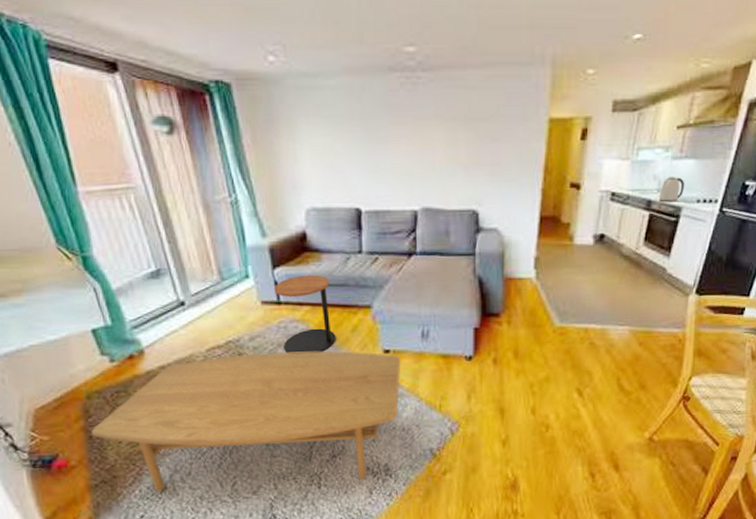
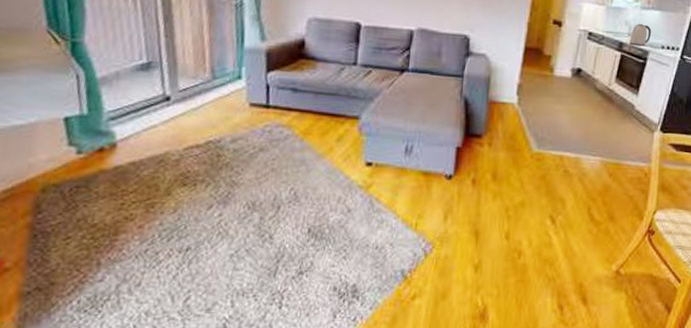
coffee table: present [91,351,401,491] -> none [37,156,382,303]
side table: present [273,275,336,353] -> none [264,81,321,160]

